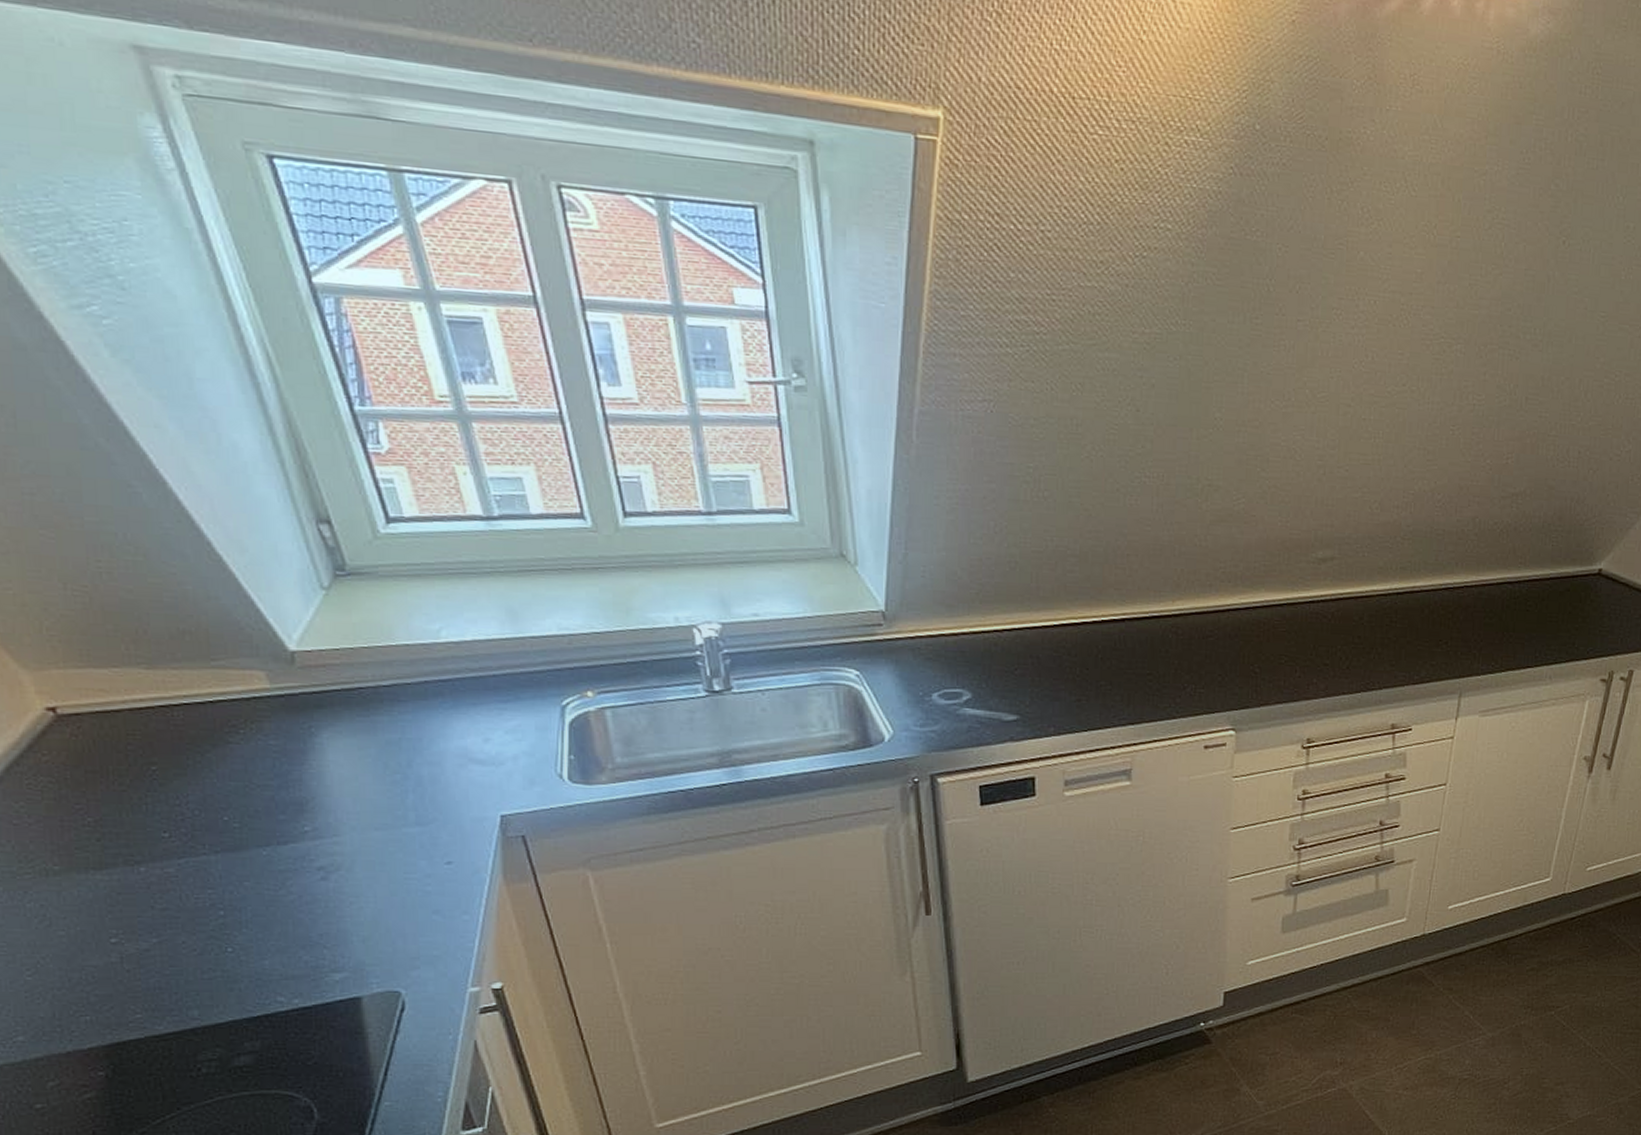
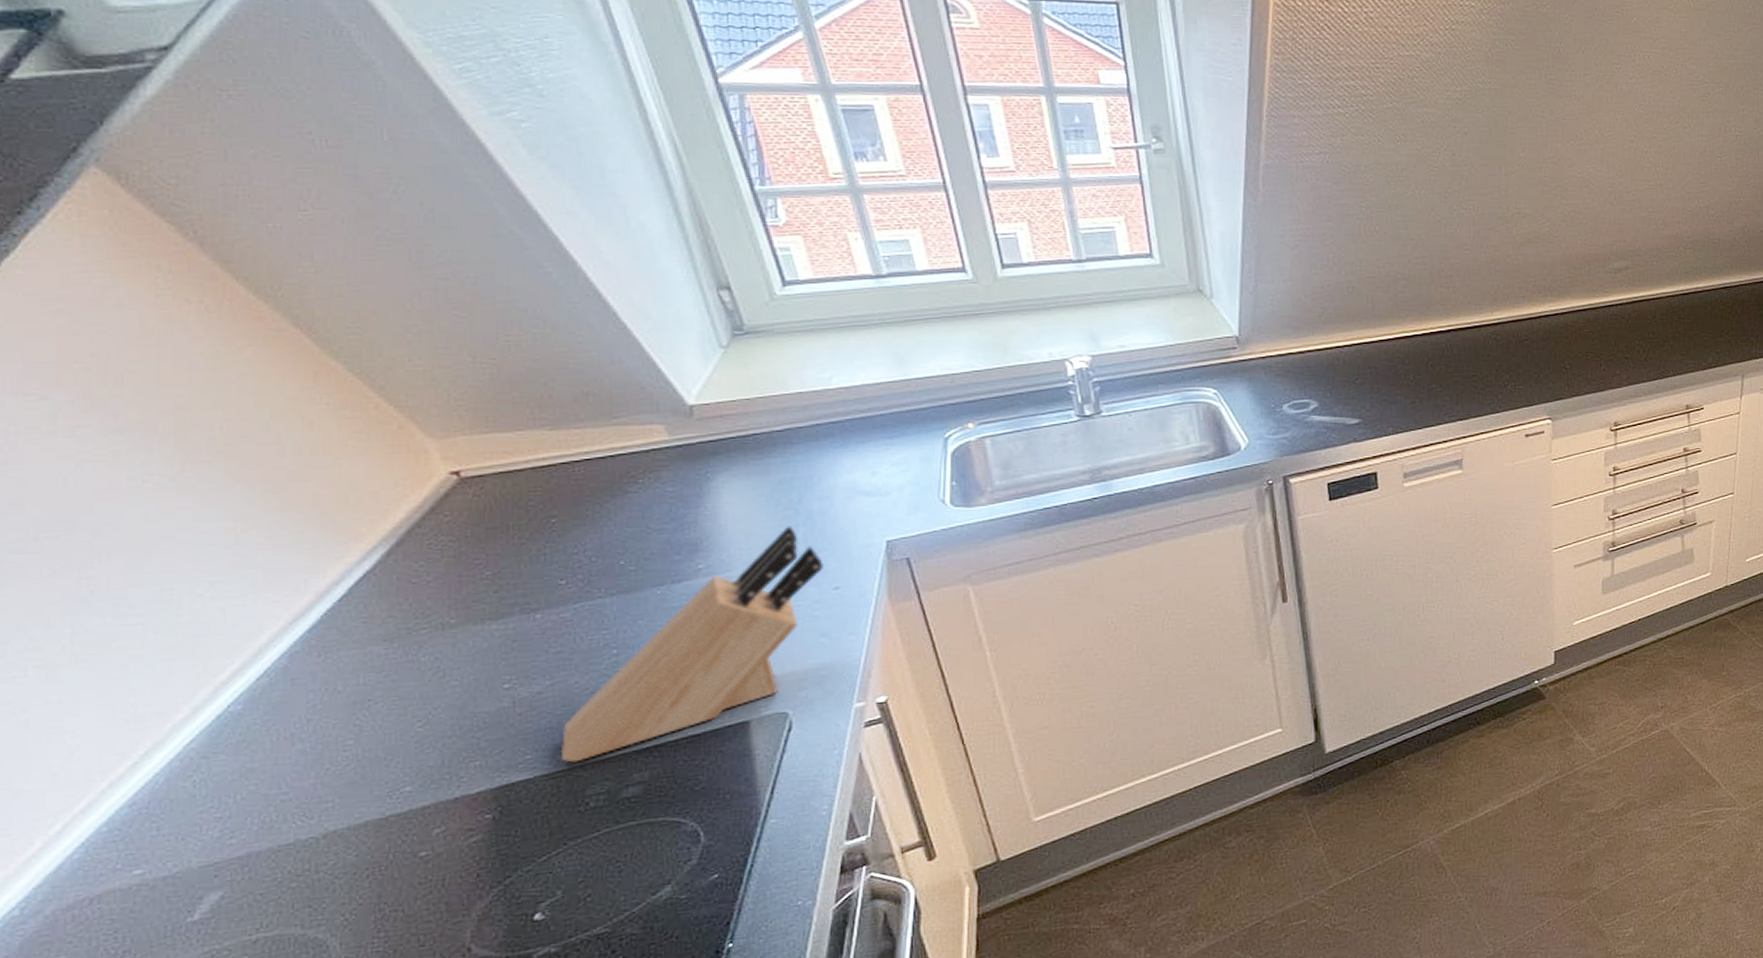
knife block: none [170,791,435,1026] -> present [560,526,823,763]

